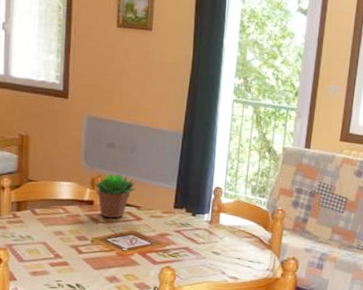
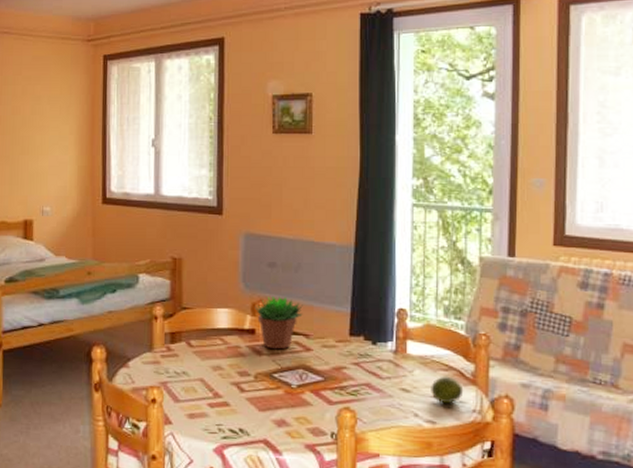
fruit: none [236,242,262,264] -> present [431,376,464,404]

